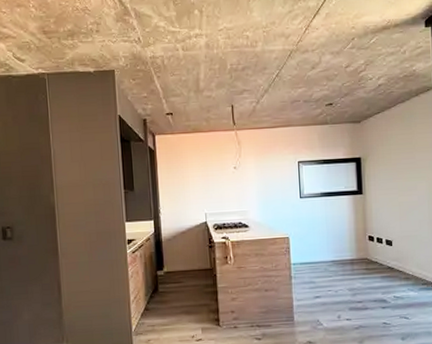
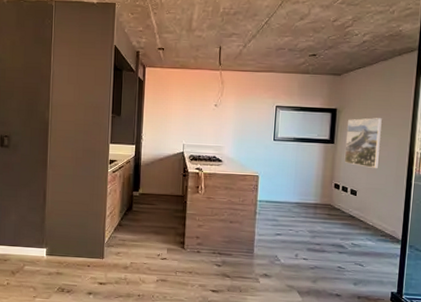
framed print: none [374,162,410,215] -> present [344,118,382,168]

